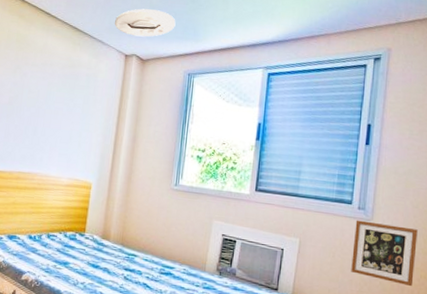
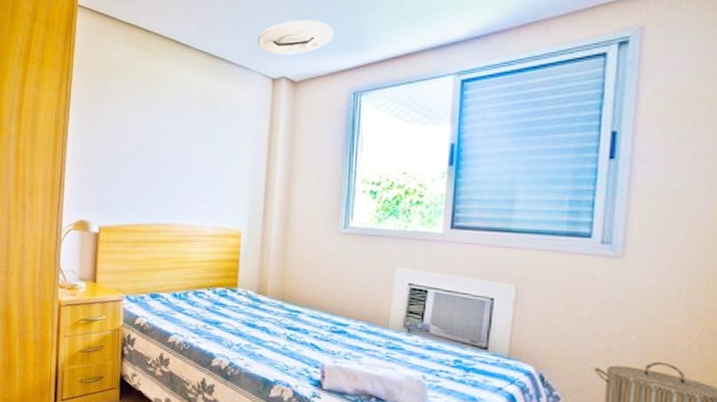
picture frame: present [351,220,418,287] -> none [593,257,696,343]

